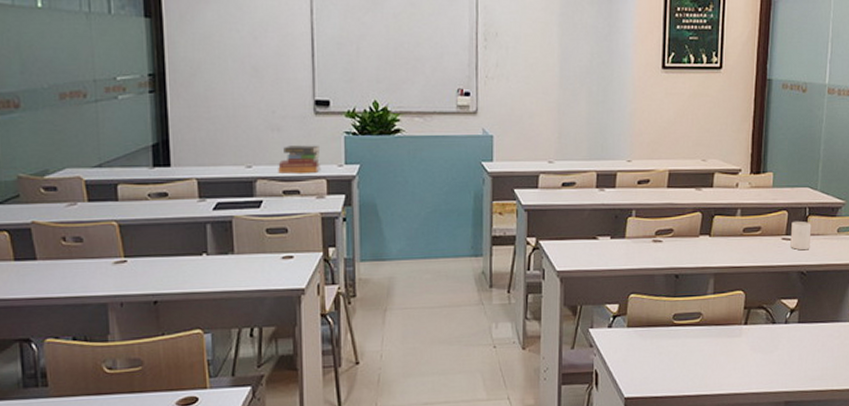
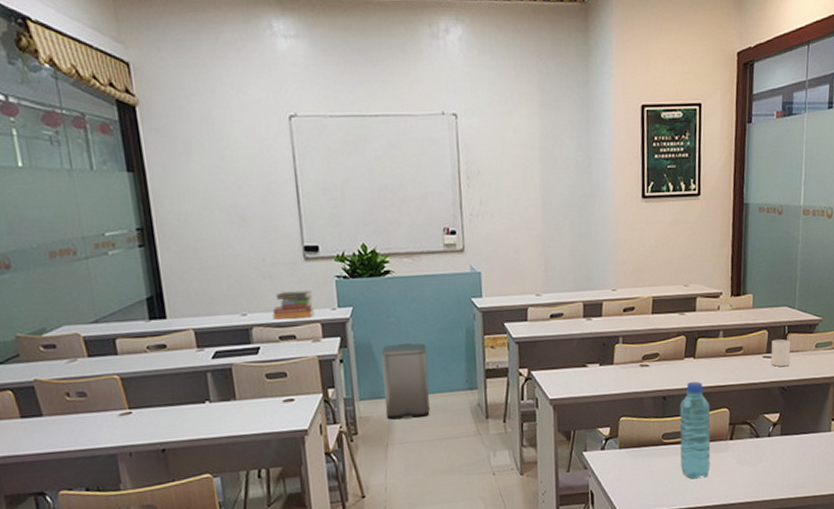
pedal bin: none [386,205,433,284] -> present [381,343,430,420]
water bottle: none [690,261,725,365] -> present [679,381,711,479]

